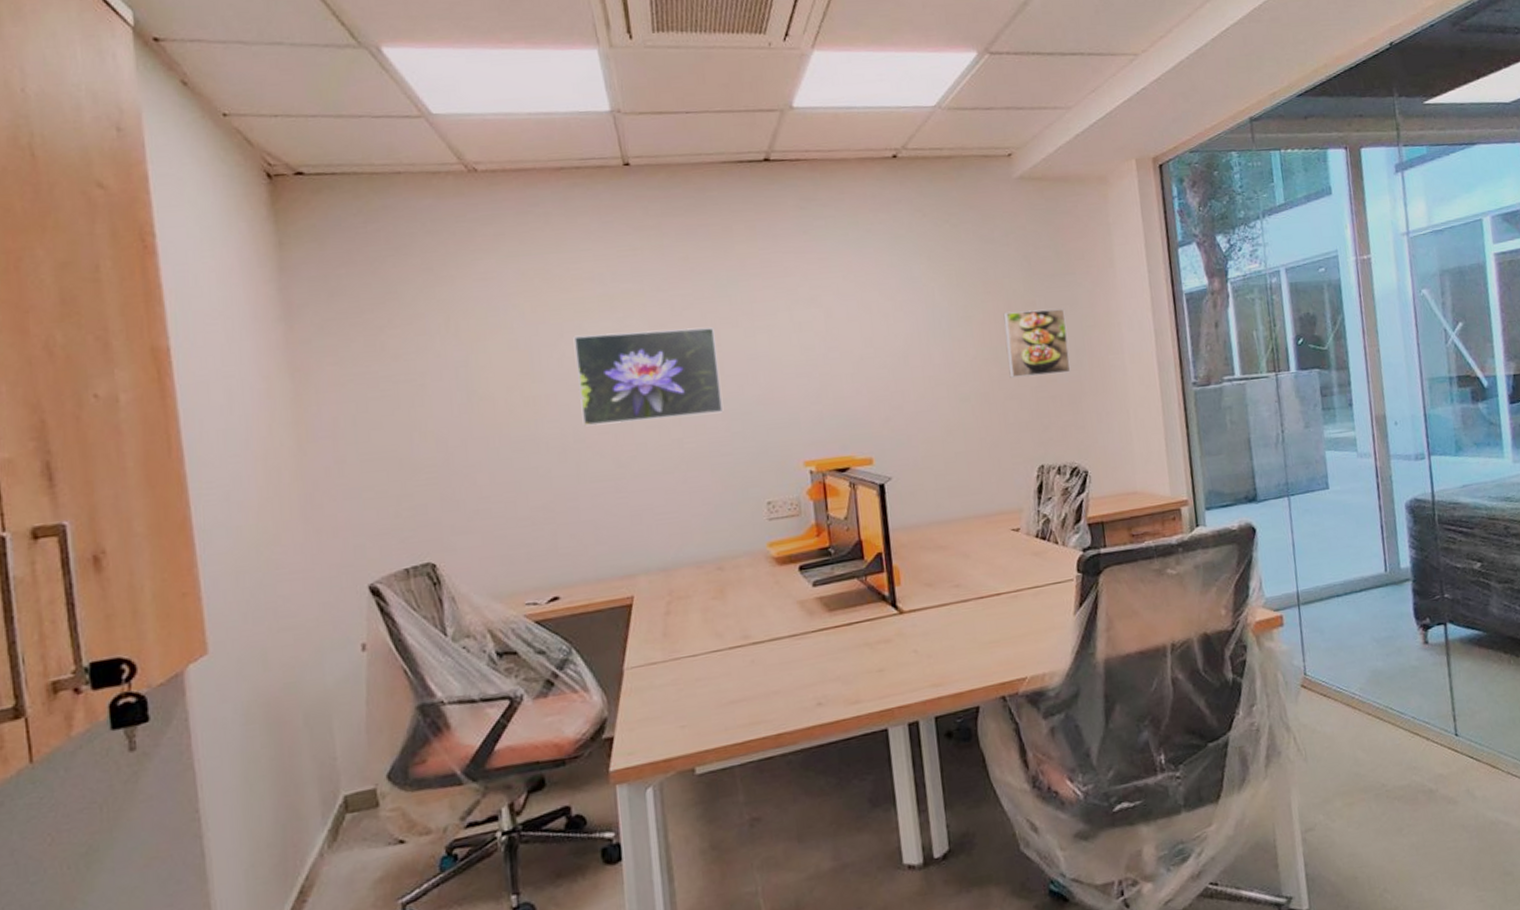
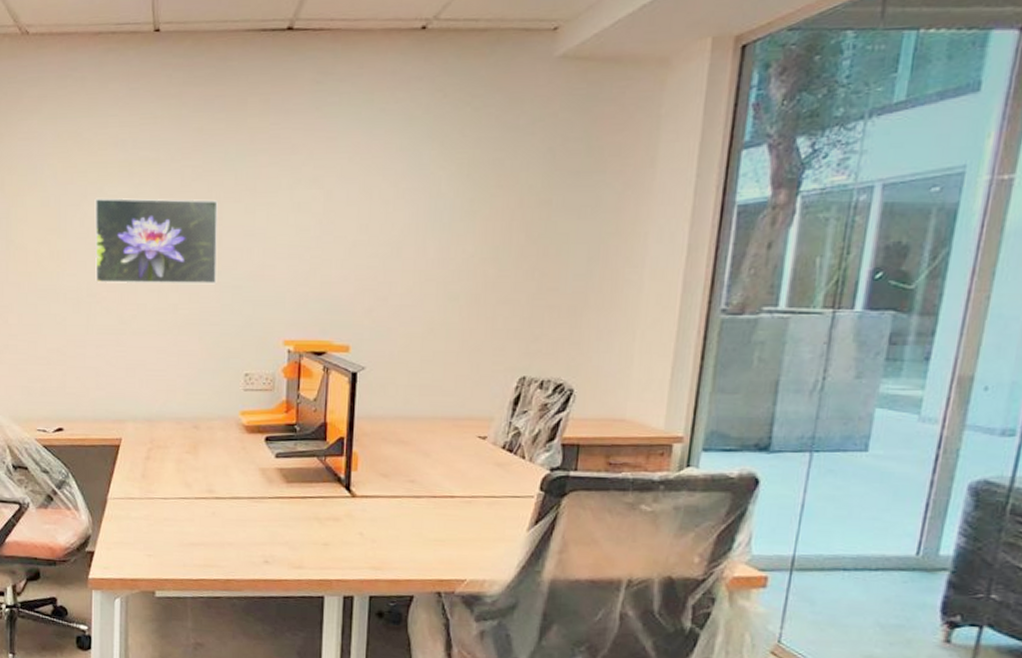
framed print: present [1003,308,1071,378] -> none [506,209,584,283]

